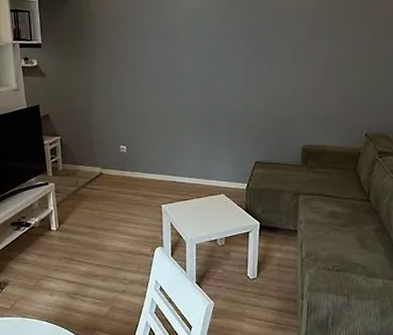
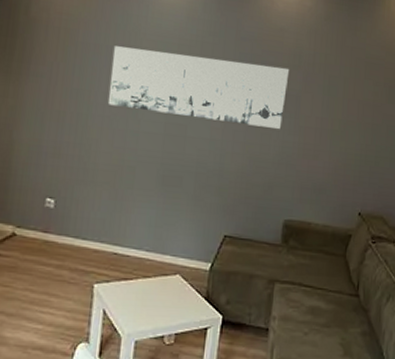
wall art: none [154,21,297,73] -> present [107,46,290,129]

